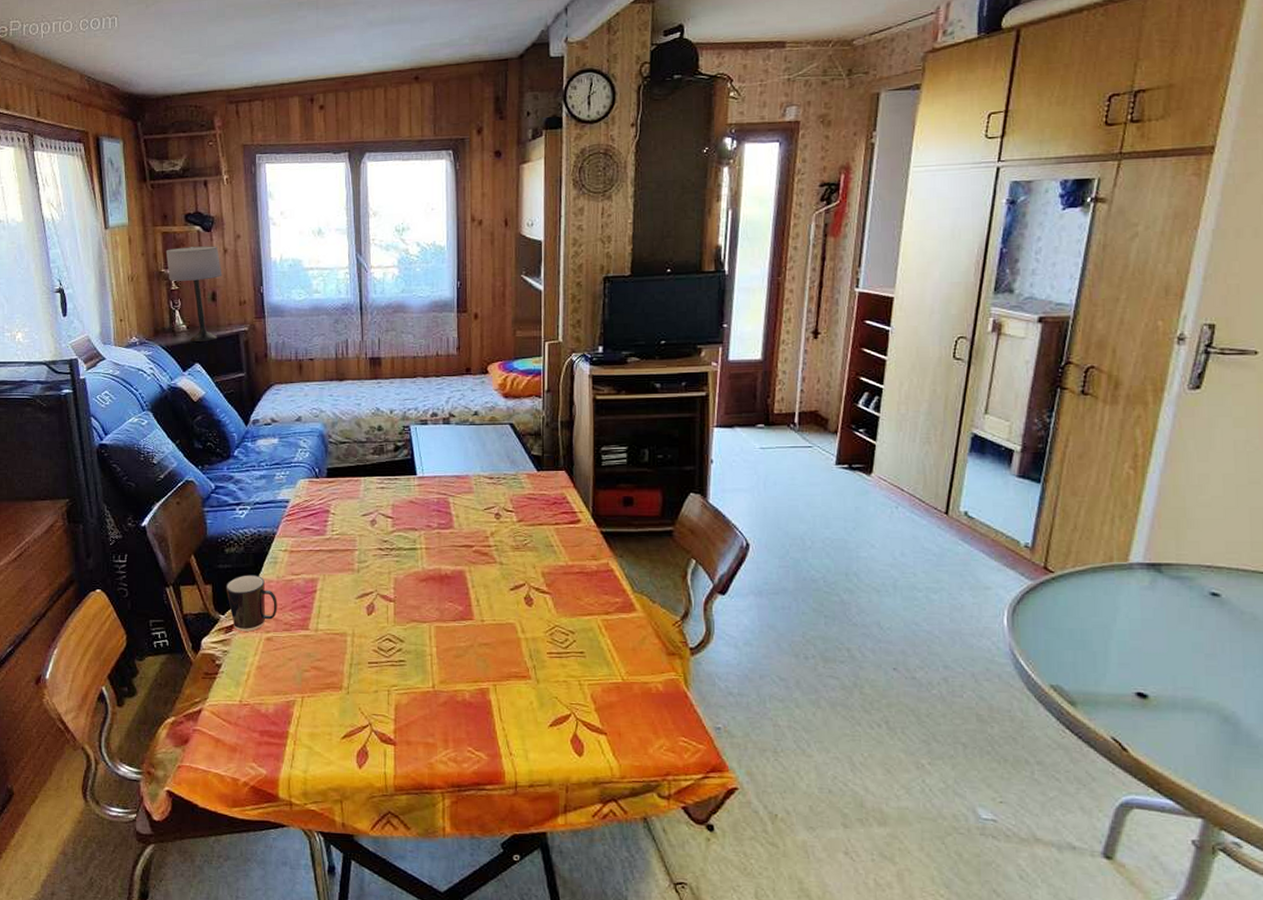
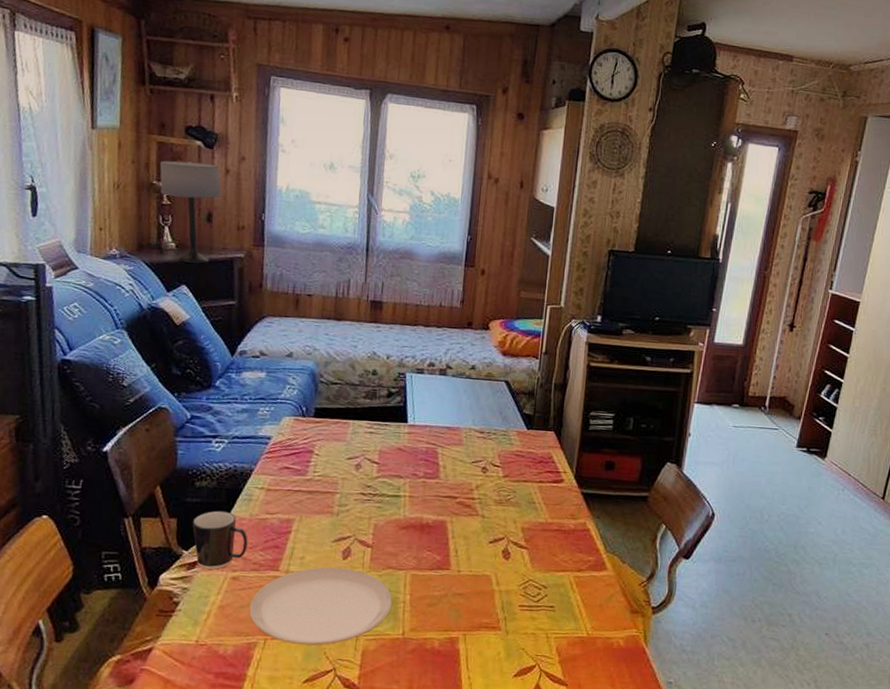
plate: none [285,623,419,702] -> present [249,567,392,646]

